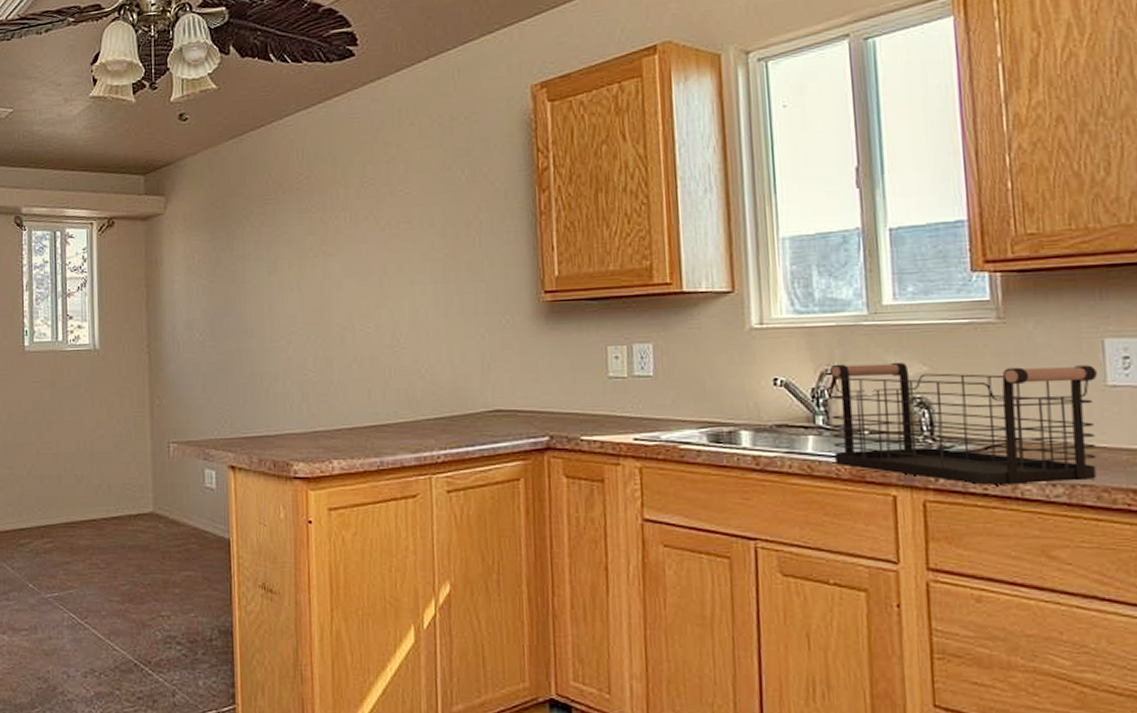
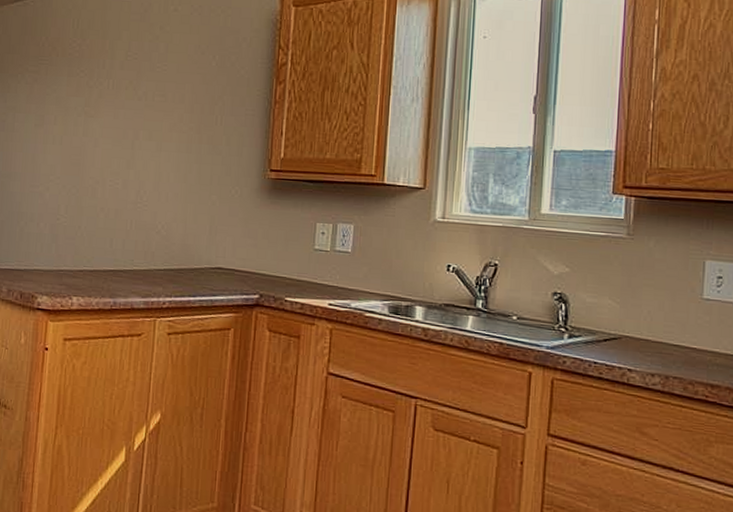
dish rack: present [829,362,1097,485] -> none [487,258,697,374]

